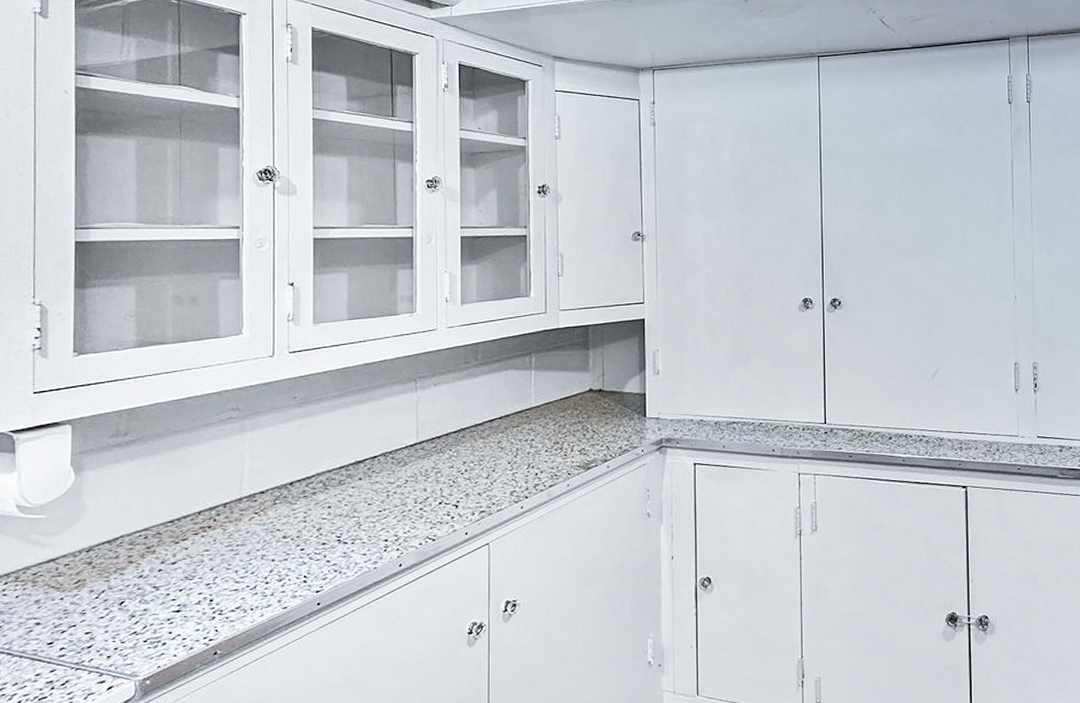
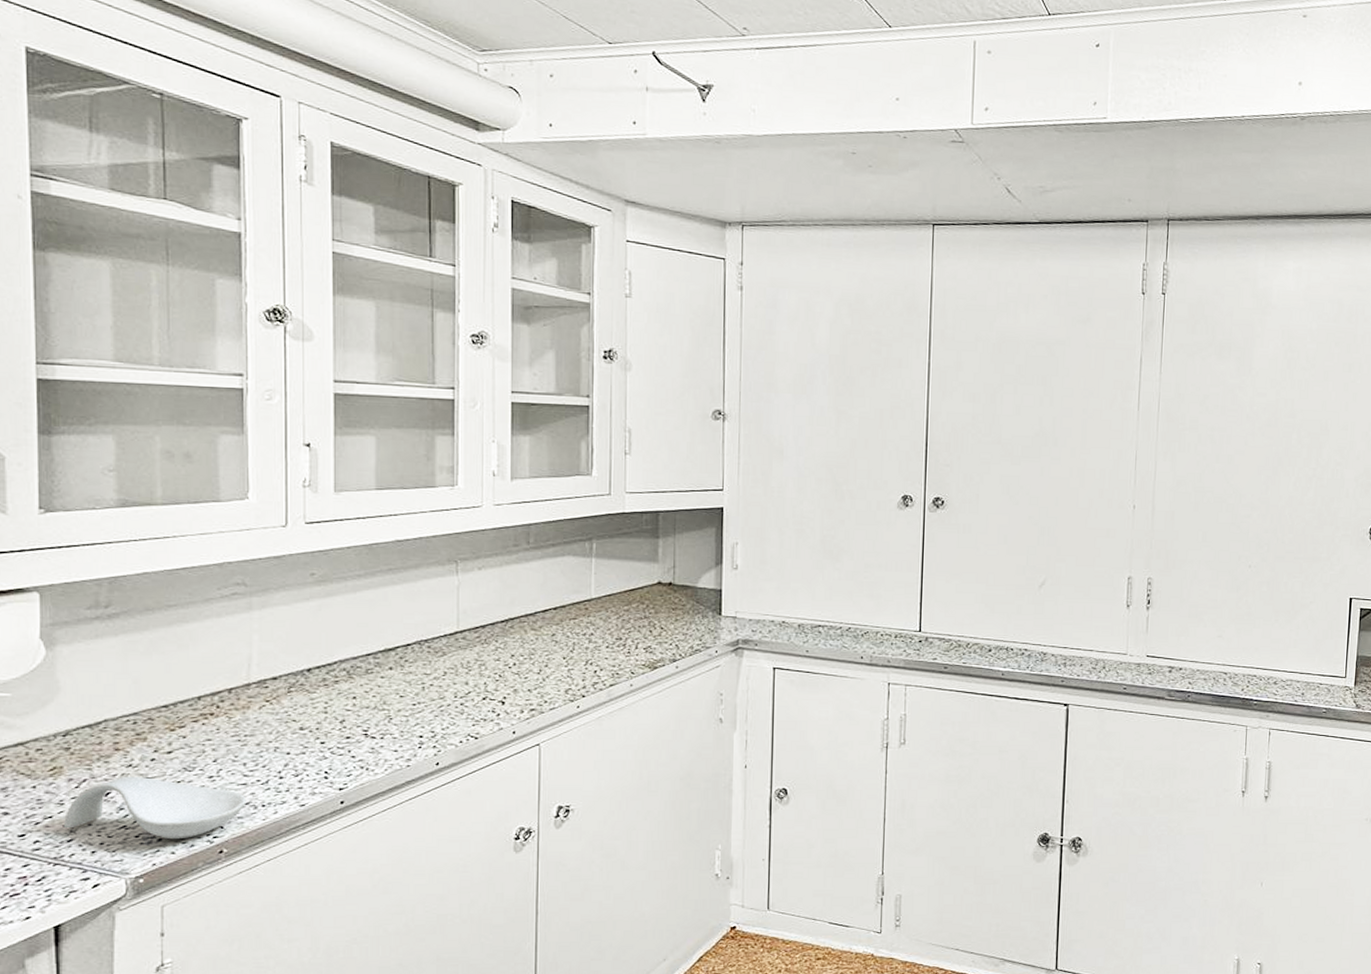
spoon rest: none [84,586,238,644] -> present [63,776,247,840]

